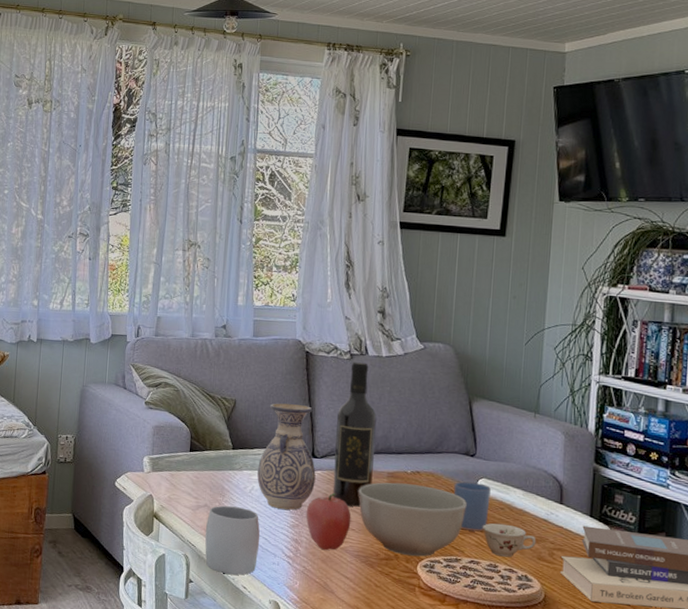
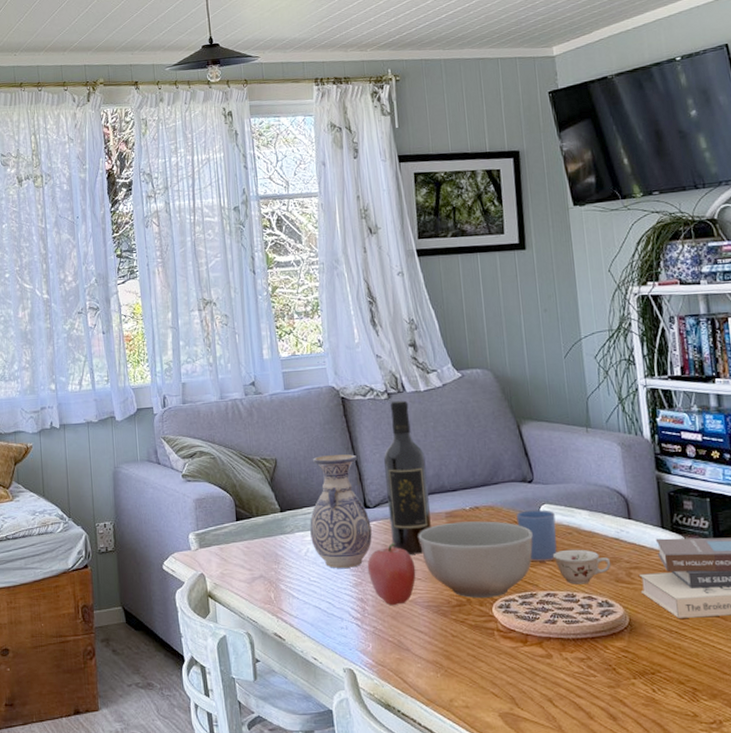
mug: present [204,505,260,575] -> none [264,573,324,648]

